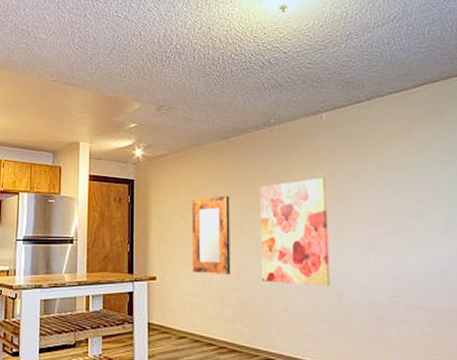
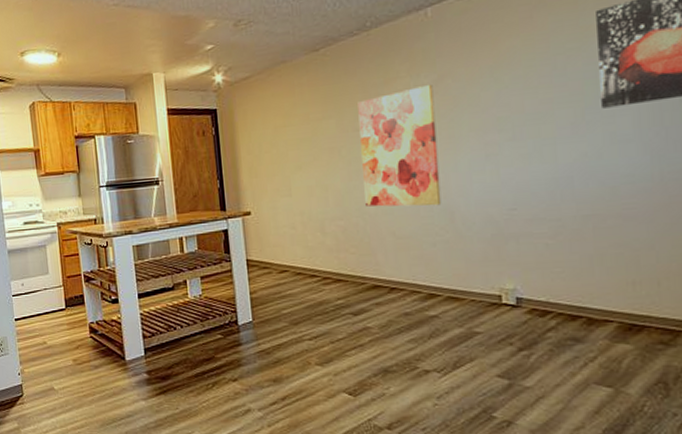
home mirror: present [191,195,231,276] -> none [282,116,331,204]

